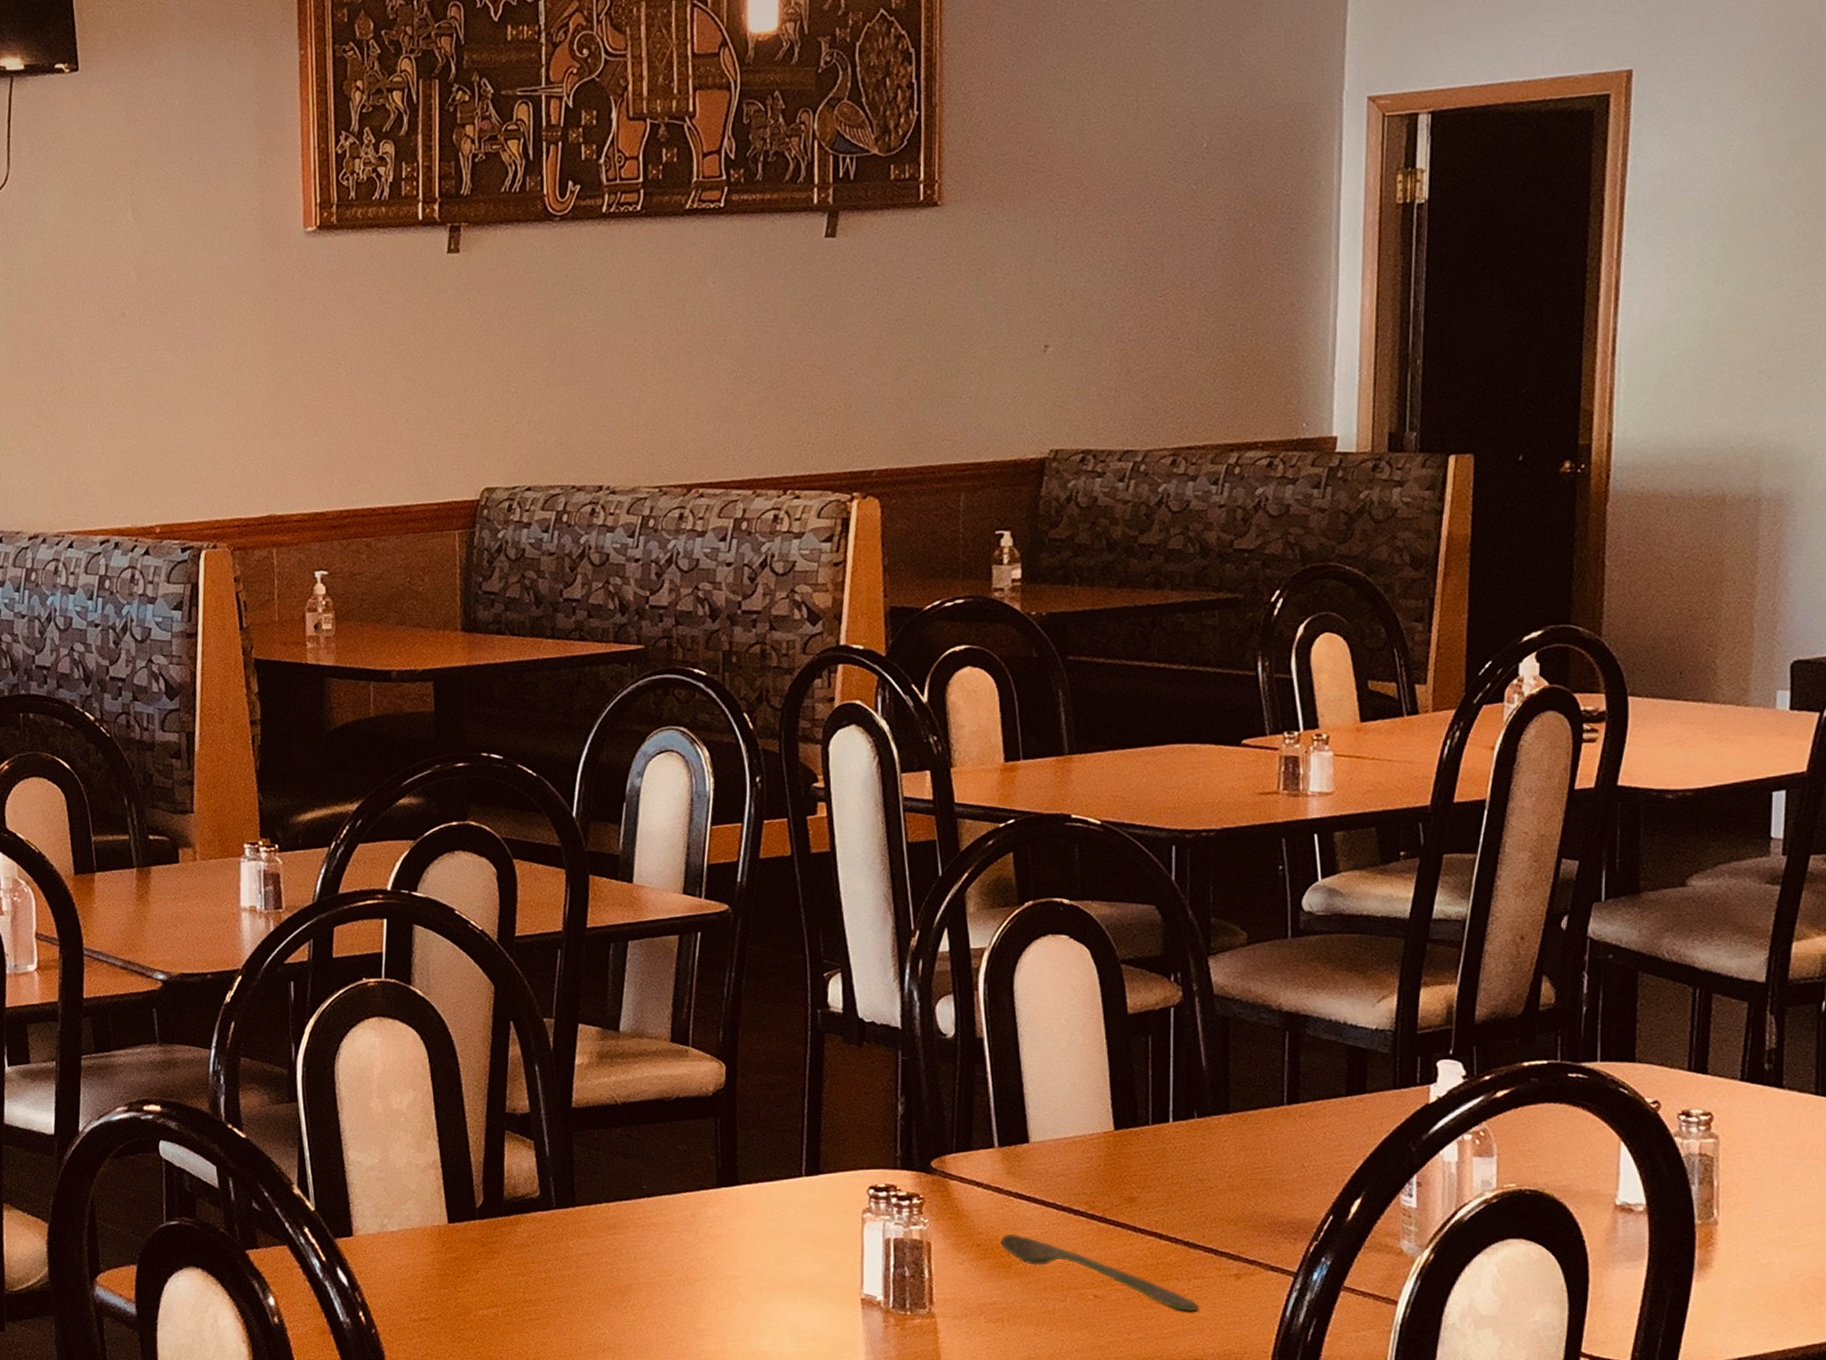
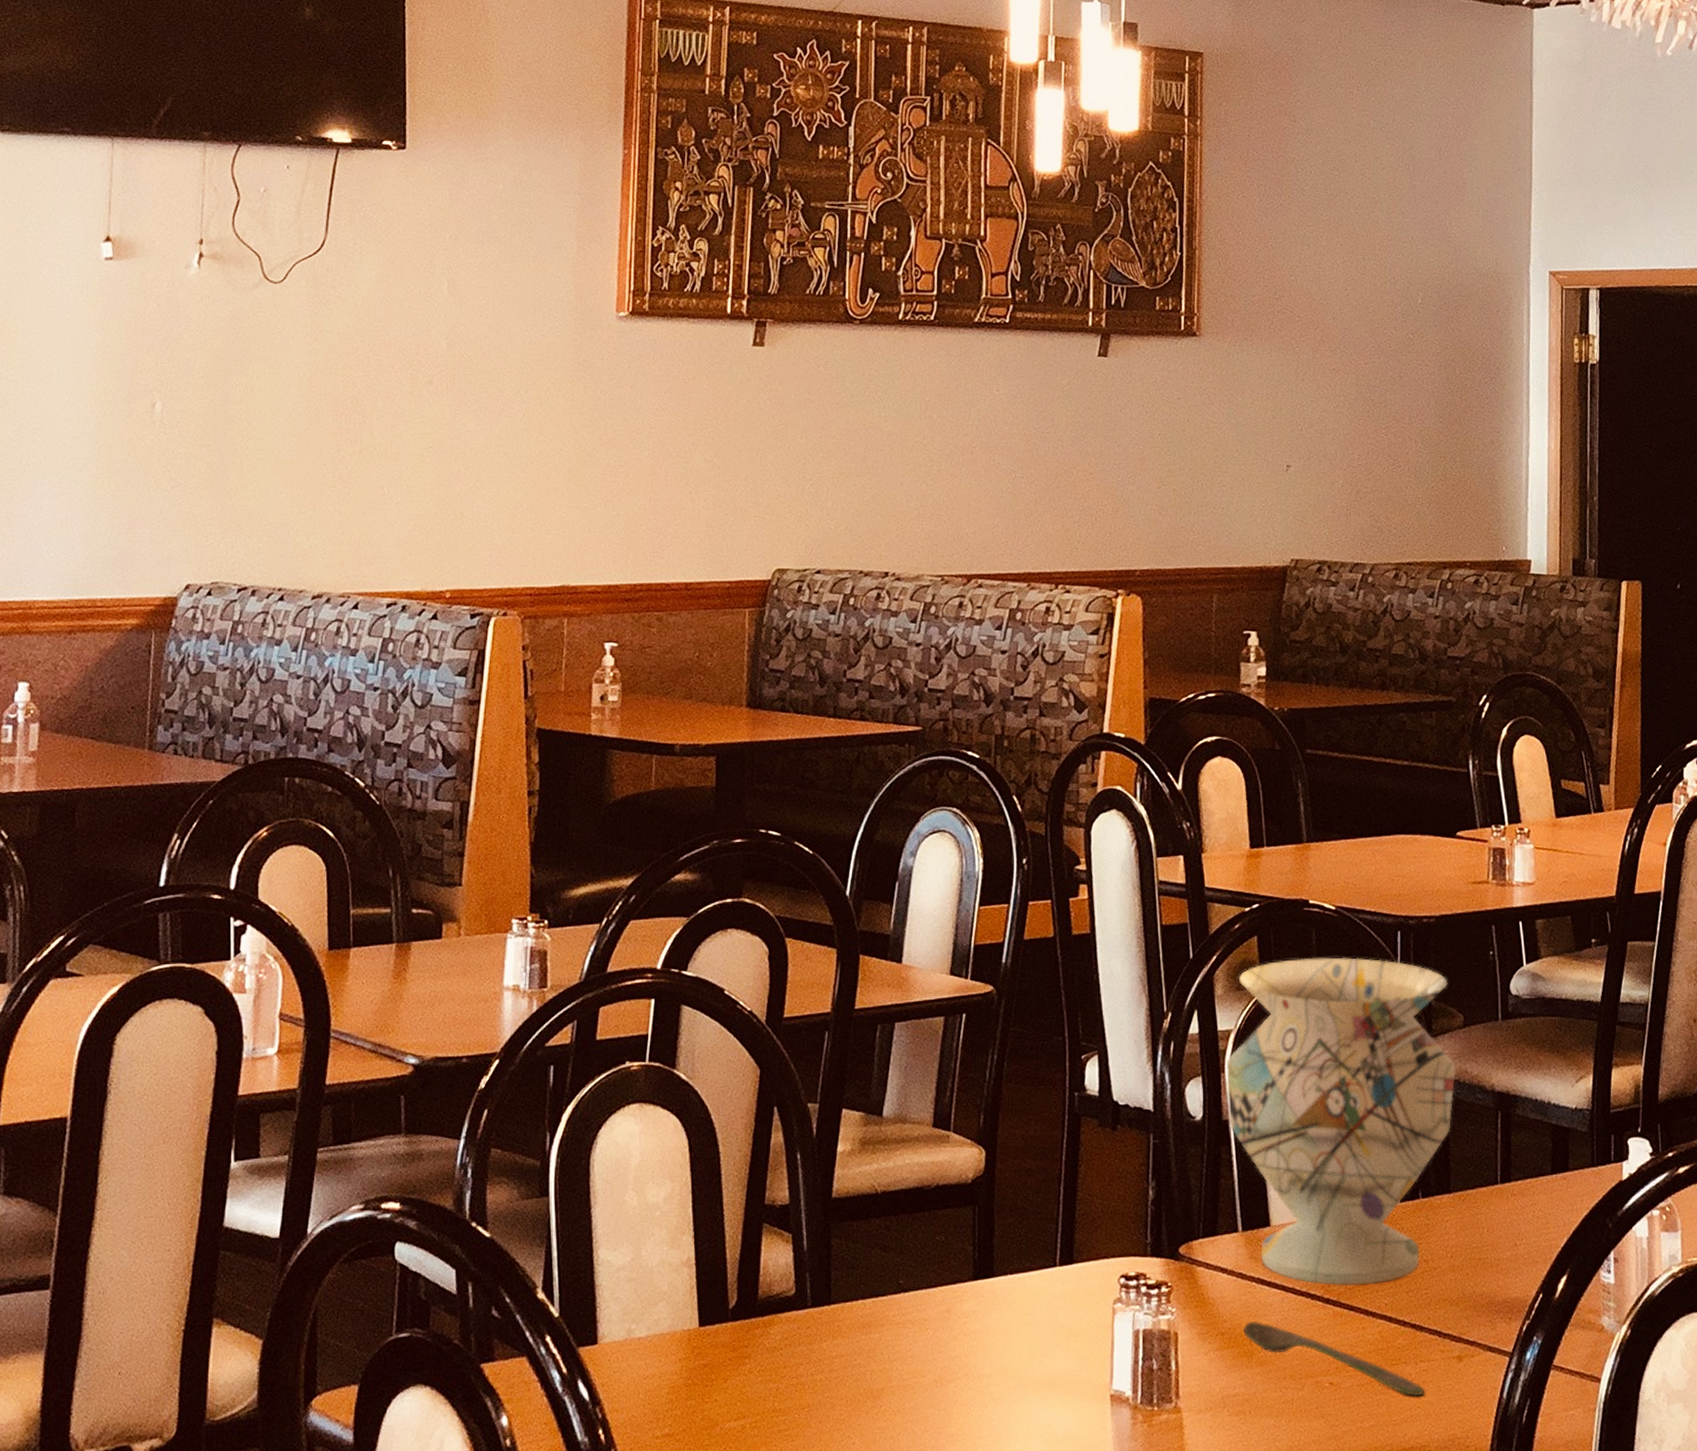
decorative vase: none [980,873,1237,1203] -> present [1226,957,1456,1286]

